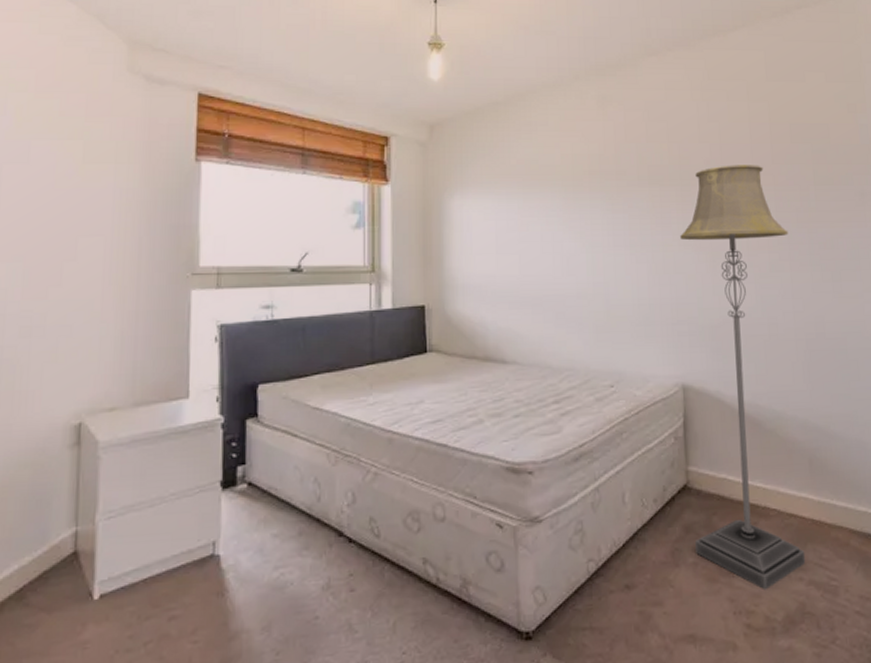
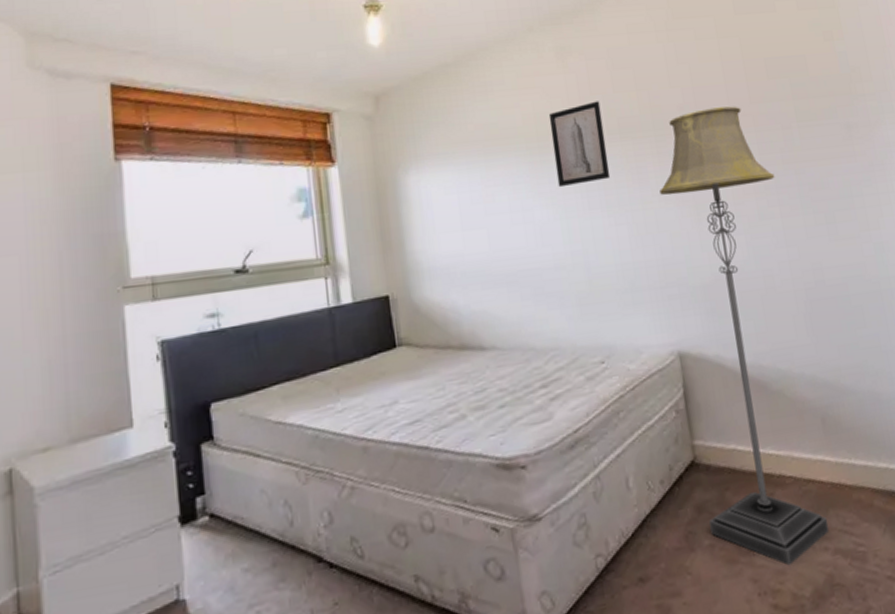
wall art: none [585,148,636,224] -> present [548,101,611,188]

